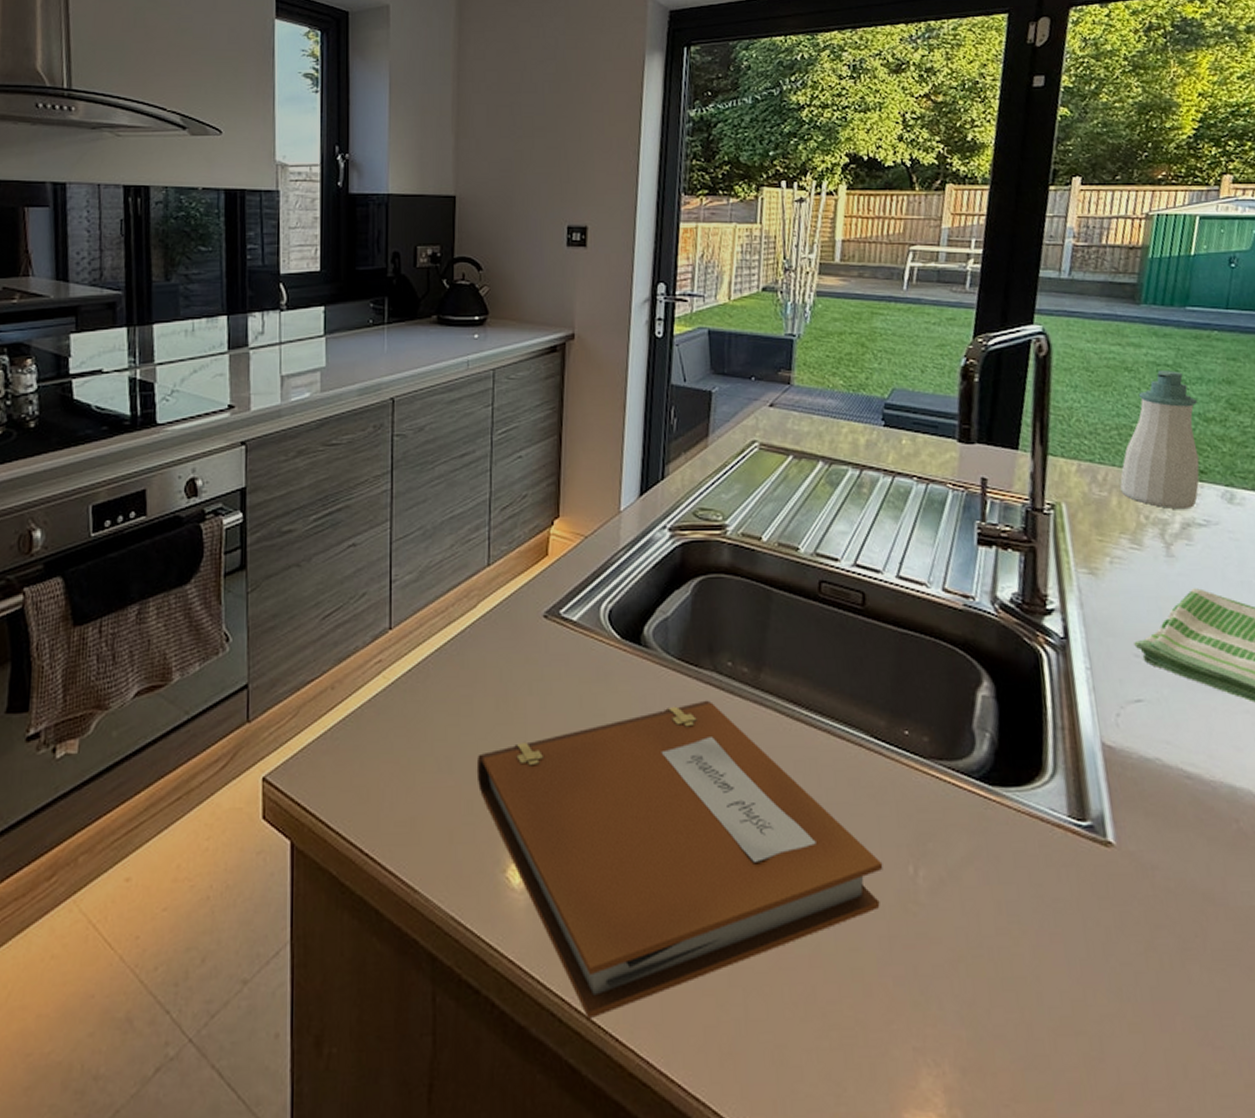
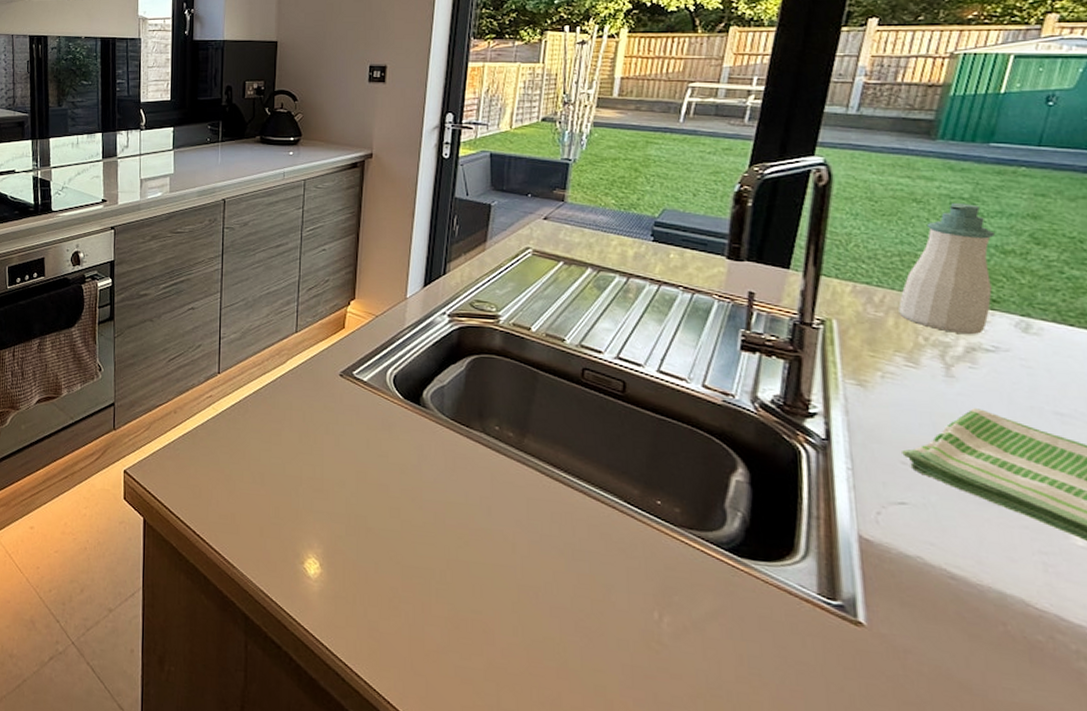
notebook: present [476,700,883,1020] -> none [282,454,630,684]

